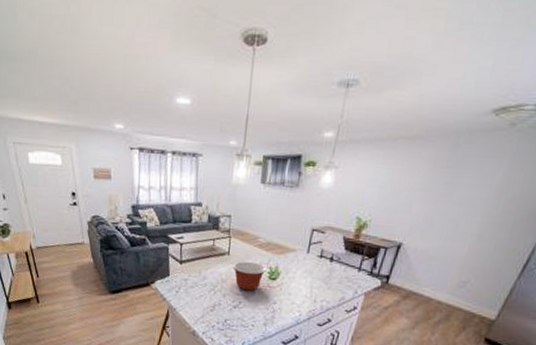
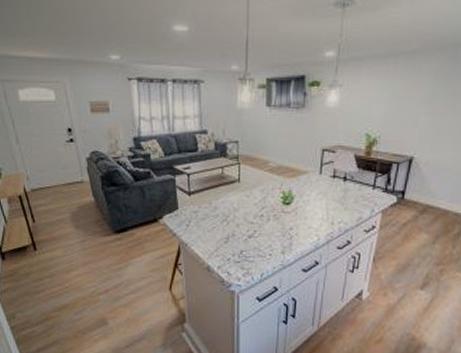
mixing bowl: present [232,261,267,291] -> none [244,187,279,218]

